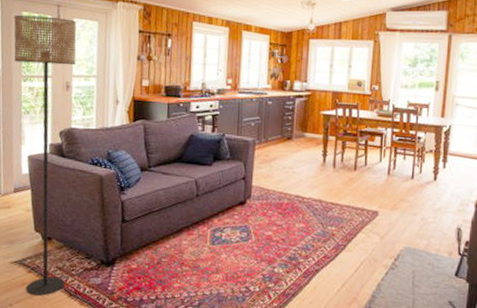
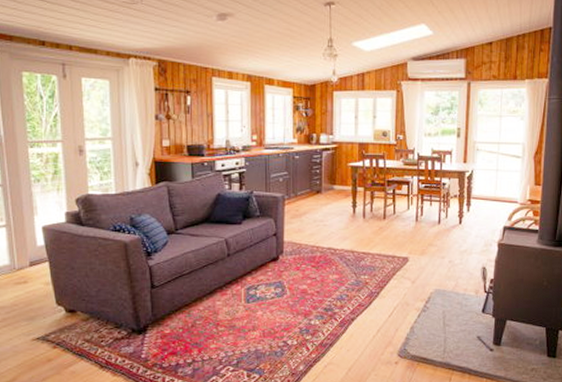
floor lamp: present [14,15,77,296] -> none [13,75,95,372]

